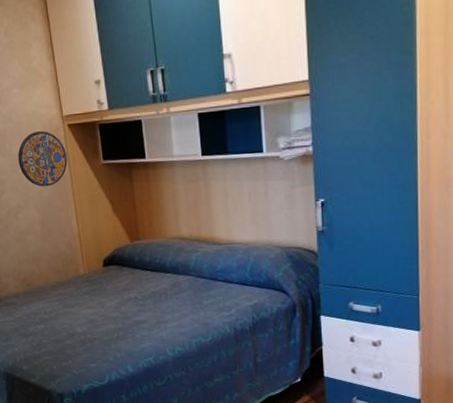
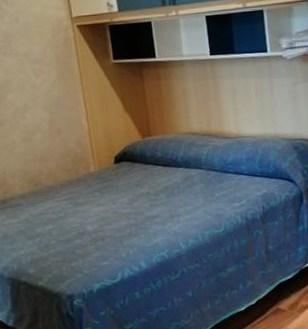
manhole cover: present [18,131,67,187] -> none [25,31,77,86]

